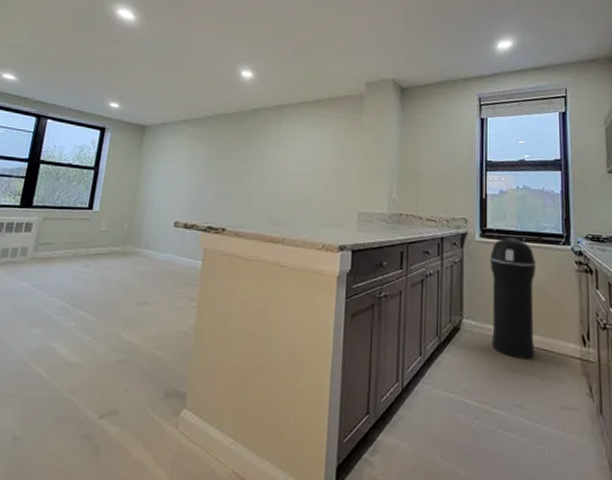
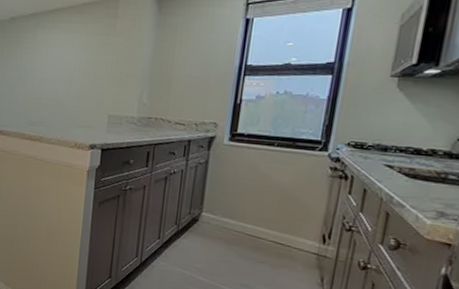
trash can: present [490,237,537,359] -> none [228,142,286,250]

